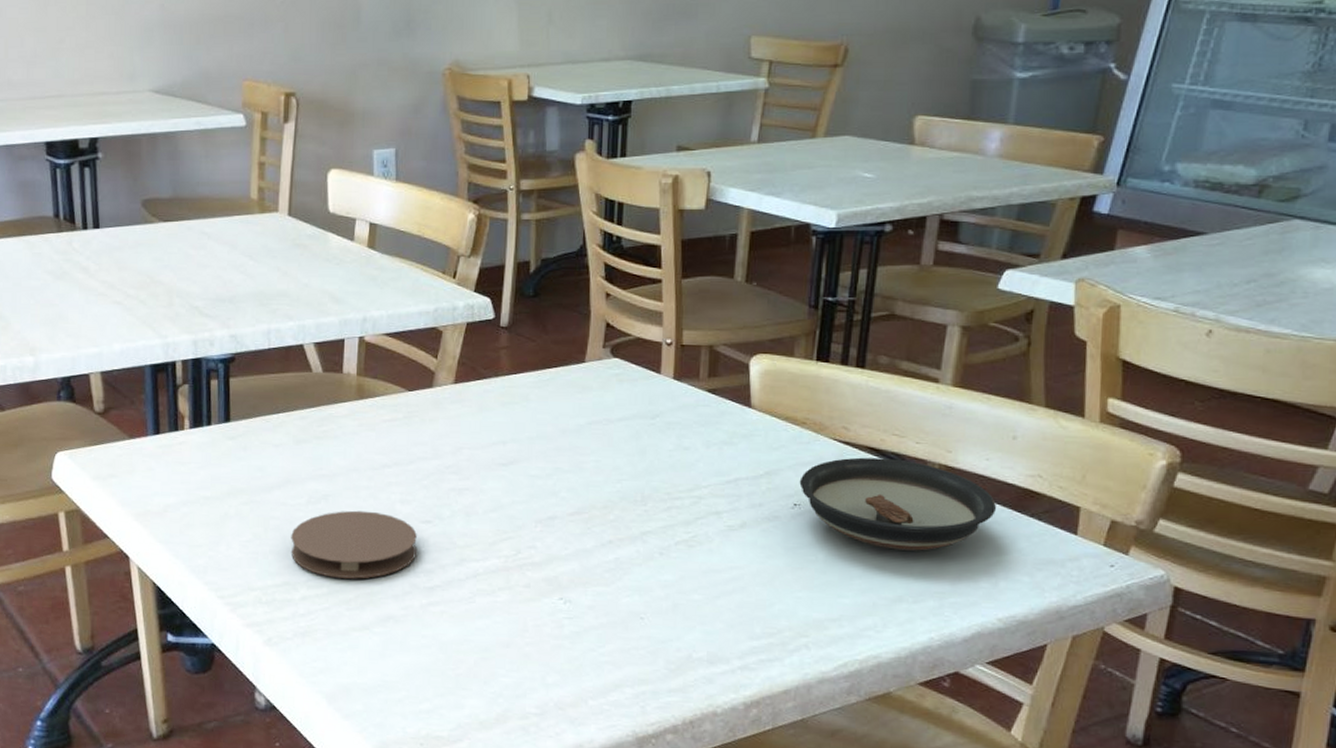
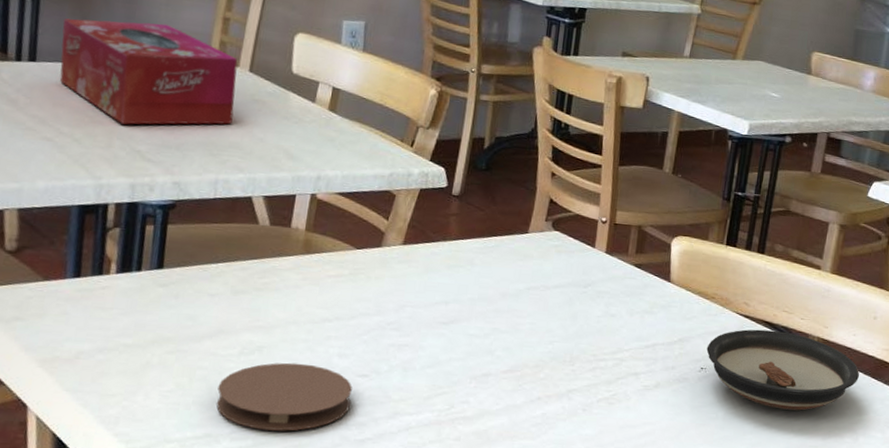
tissue box: none [118,176,278,282] -> present [59,18,238,125]

